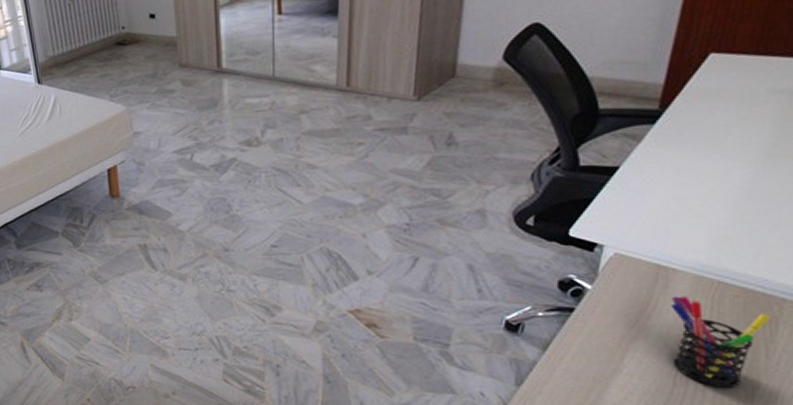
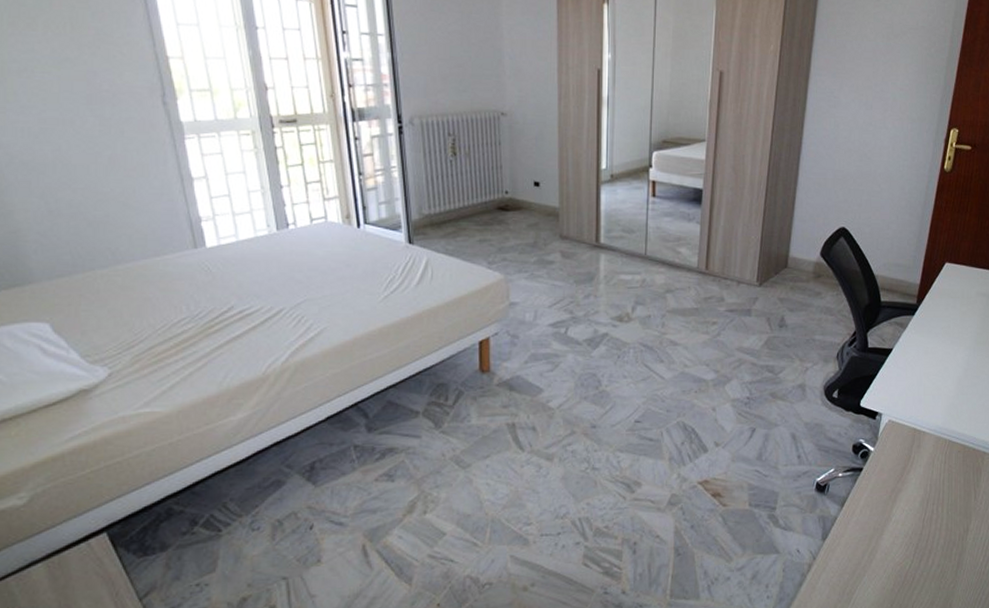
pen holder: present [671,296,771,388] -> none [922,453,978,526]

